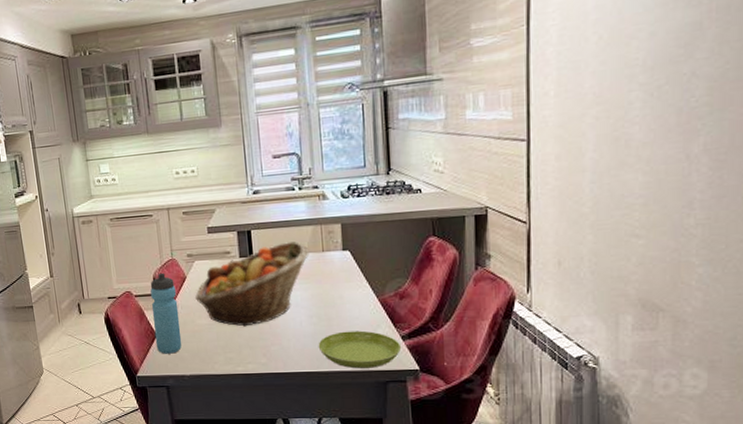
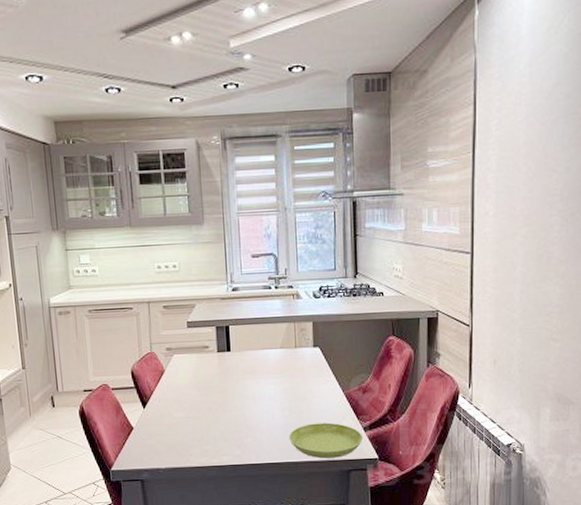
water bottle: present [150,272,182,354] -> none [128,365,159,448]
fruit basket: present [194,241,310,327] -> none [172,338,283,420]

